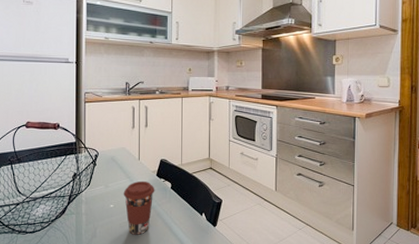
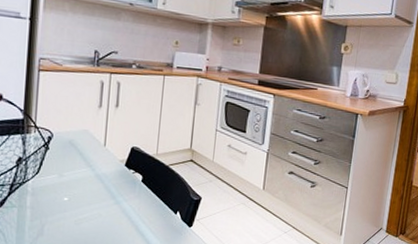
coffee cup: present [123,180,155,235] -> none [81,170,122,234]

